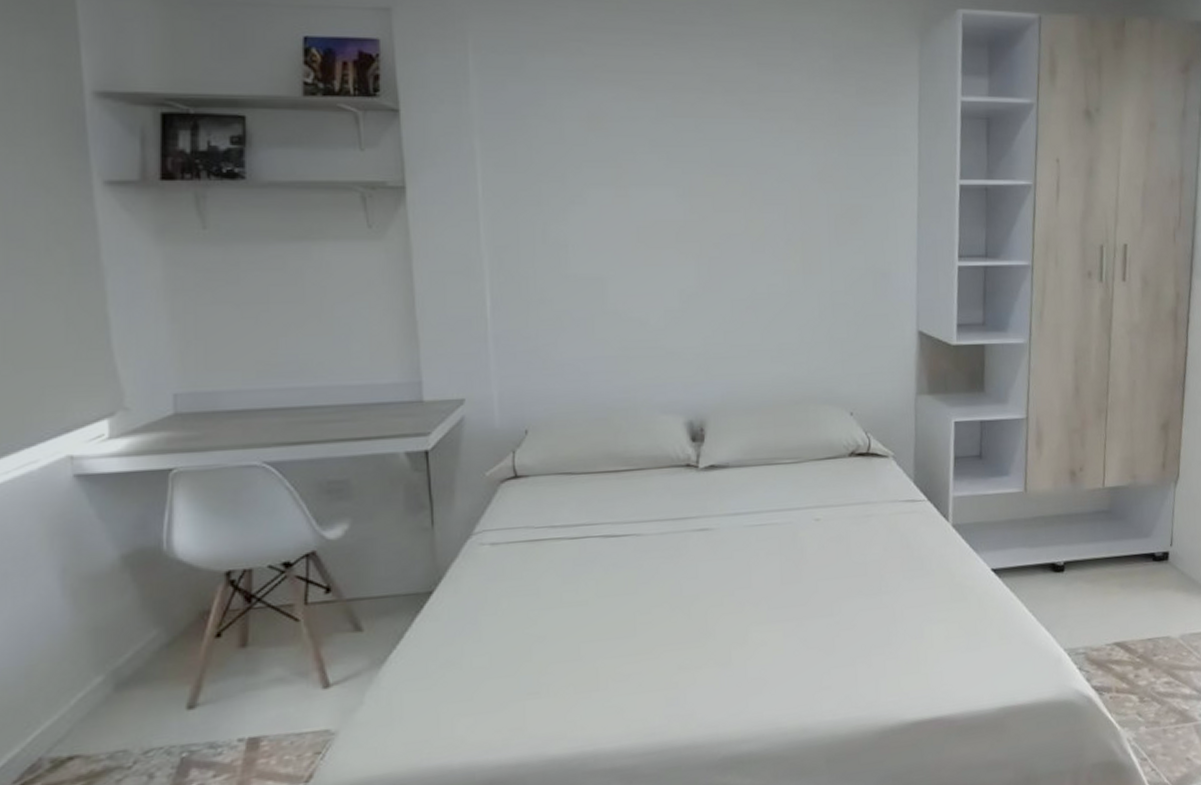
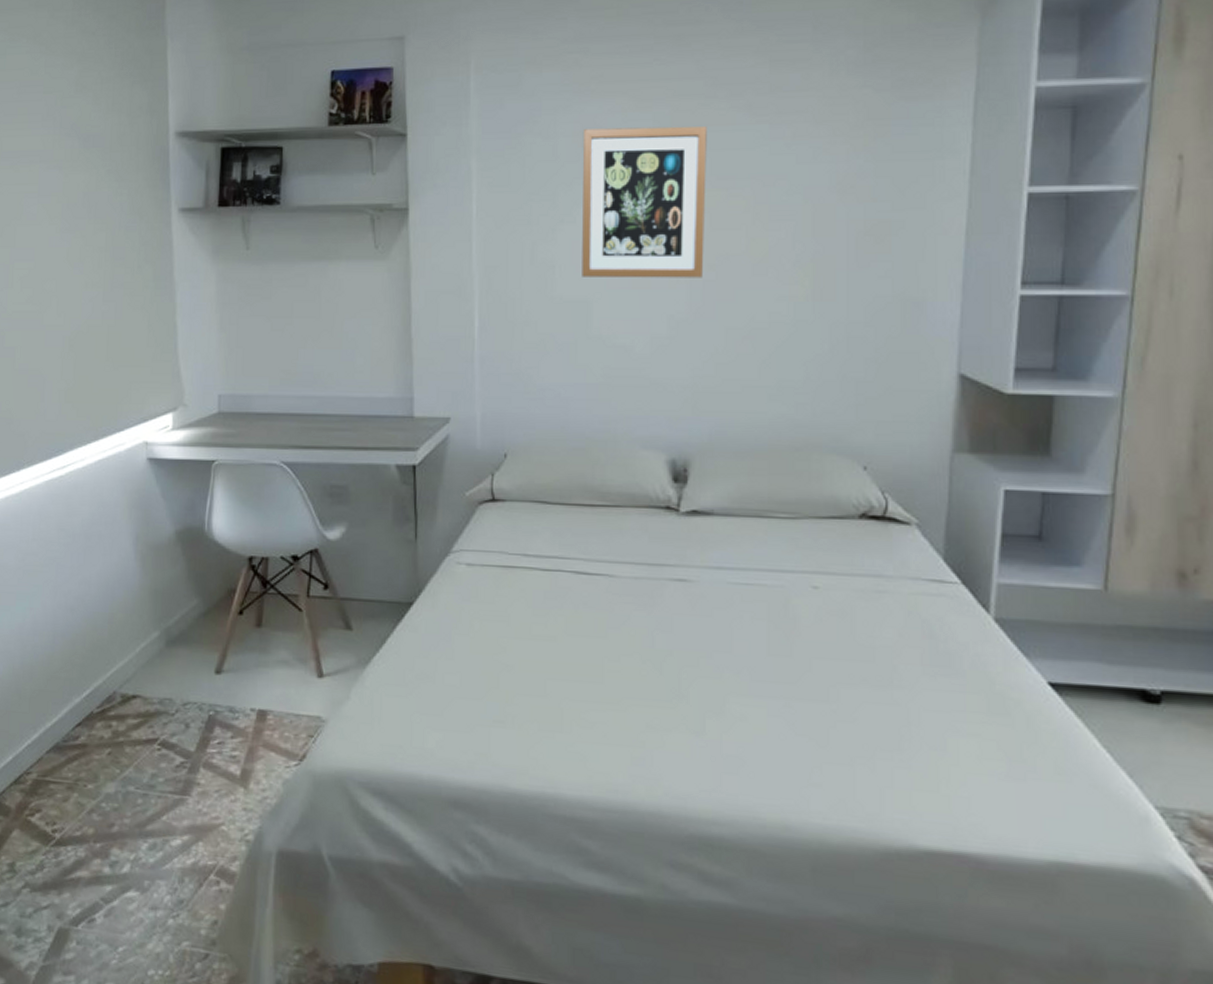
wall art: none [590,115,709,256] -> present [582,126,707,278]

